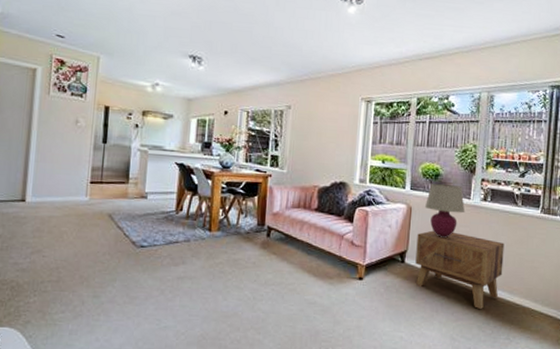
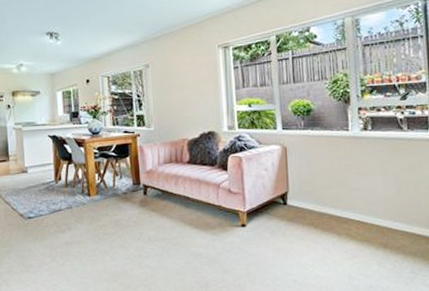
side table: present [415,230,505,309] -> none [296,167,397,244]
table lamp: present [425,184,466,238] -> none [300,118,345,174]

